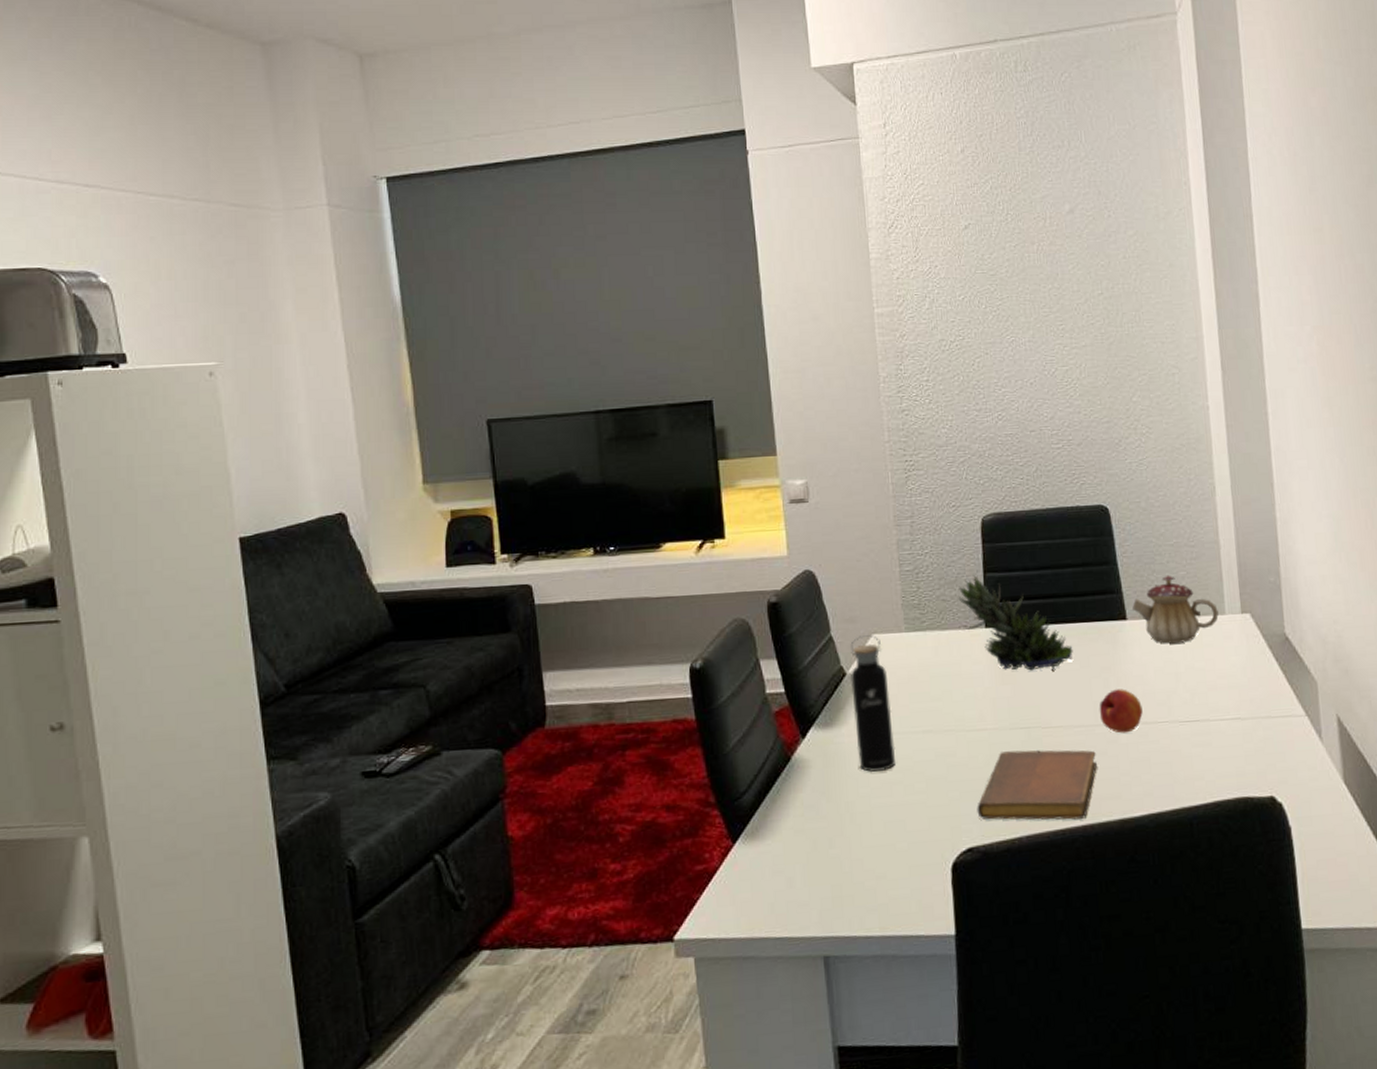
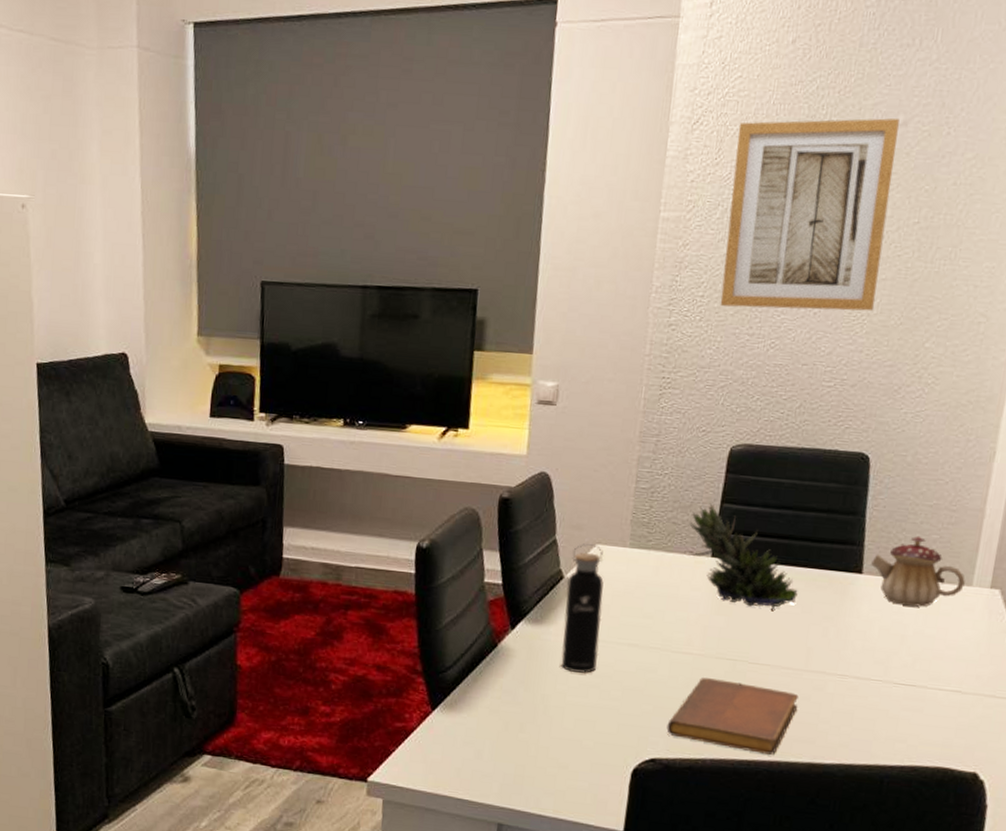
wall art: none [929,207,1081,387] -> present [720,118,899,311]
fruit: present [1099,689,1143,733] -> none [810,639,858,684]

